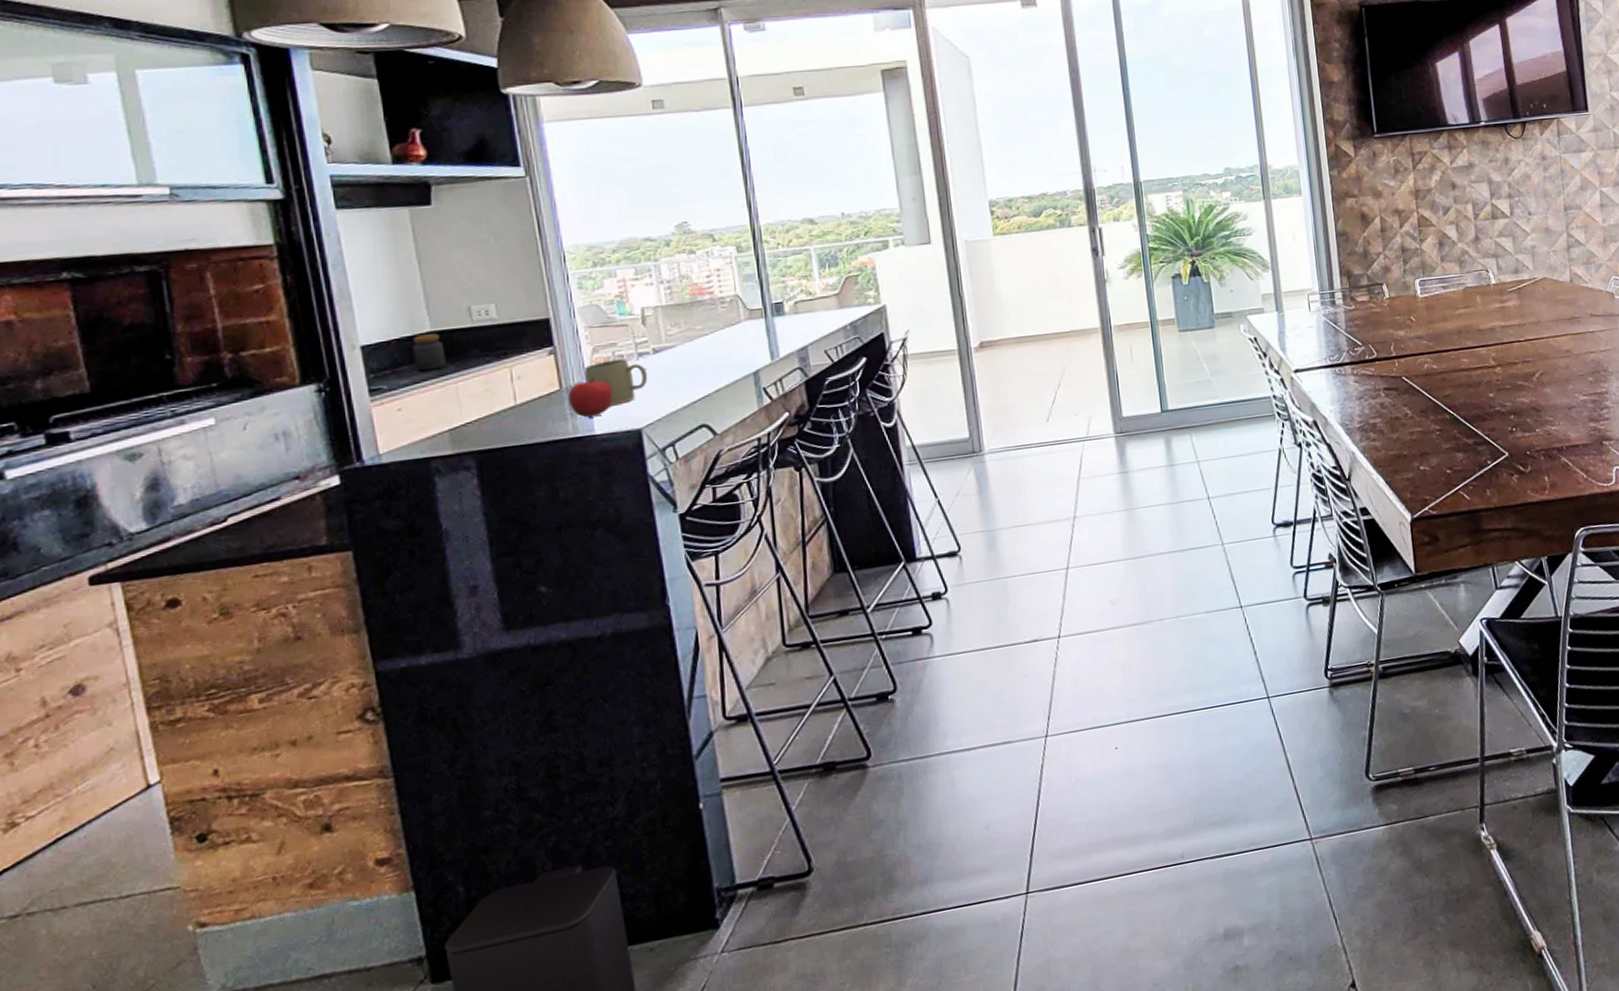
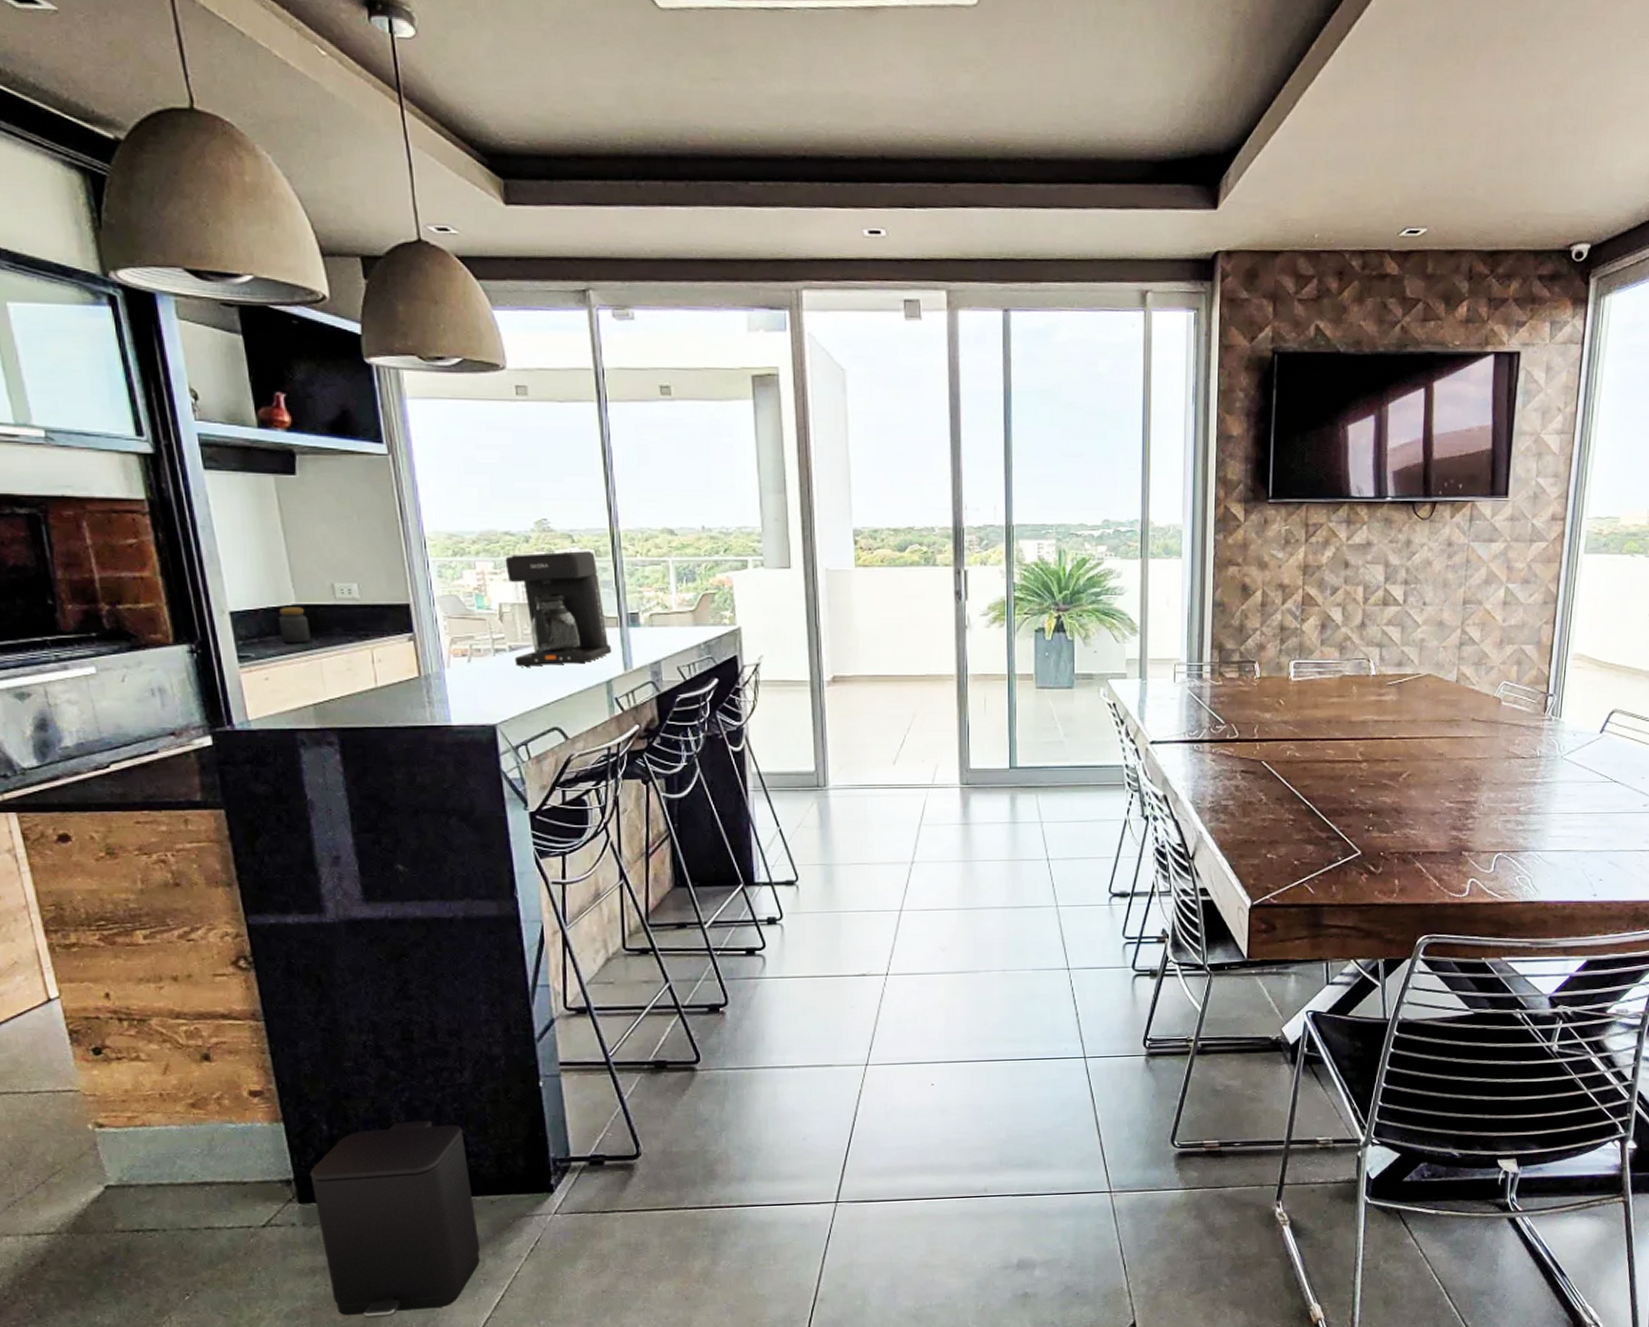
fruit: present [567,377,613,418] -> none [426,668,470,708]
mug: present [584,359,648,406] -> none [443,653,504,699]
coffee maker: none [646,248,758,368] -> present [505,551,612,667]

